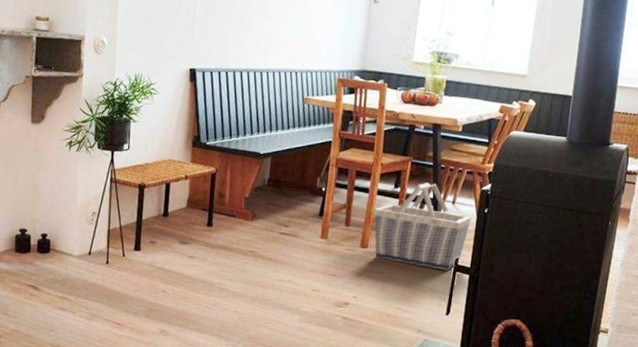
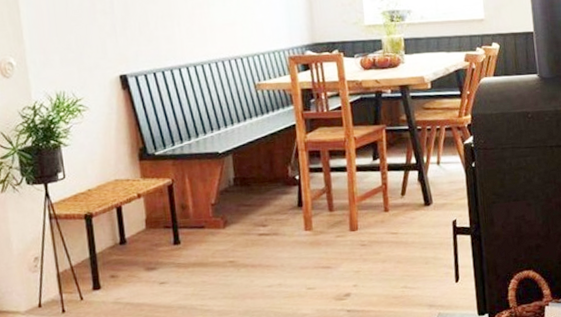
basket: present [374,182,472,271] -> none [357,147,461,239]

